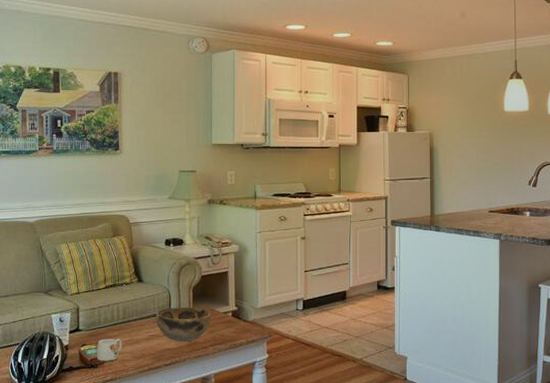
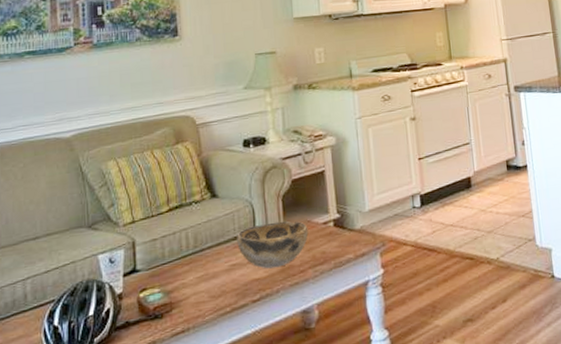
mug: present [96,339,122,362] -> none [160,275,195,309]

